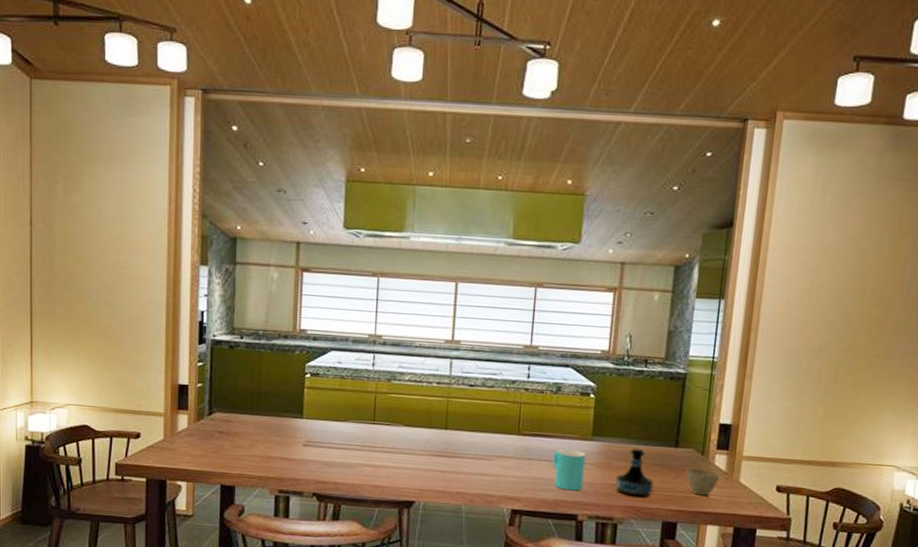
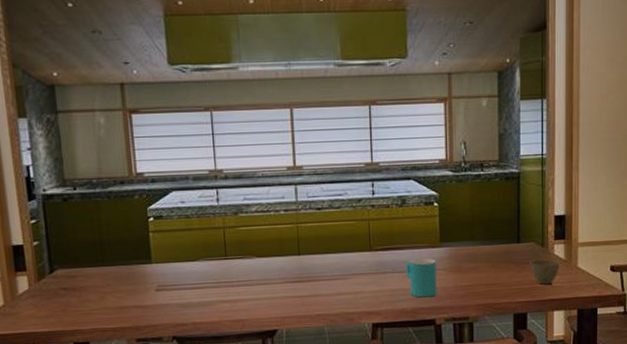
tequila bottle: present [615,448,654,497] -> none [466,248,502,295]

